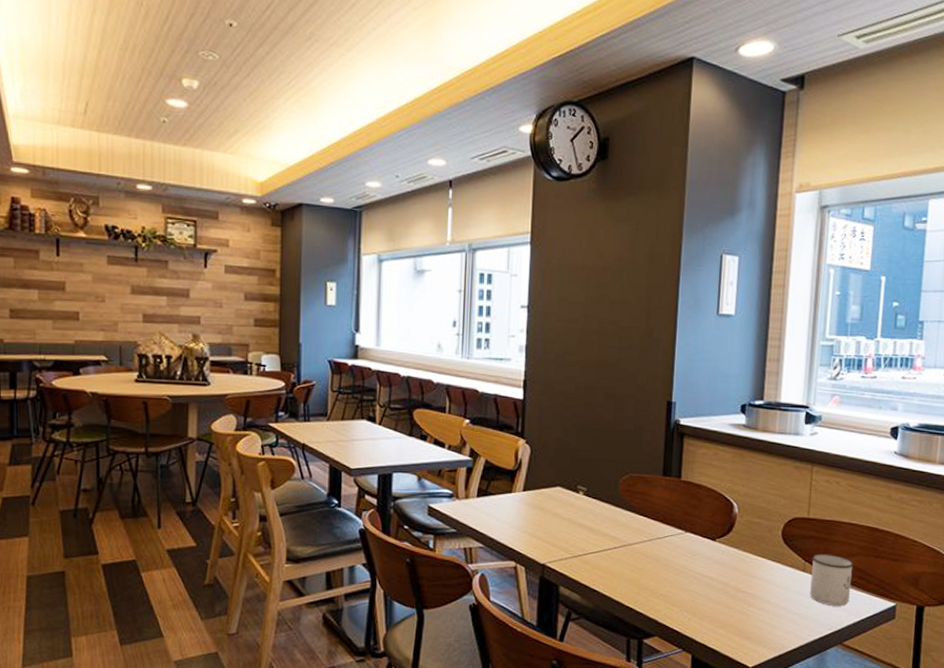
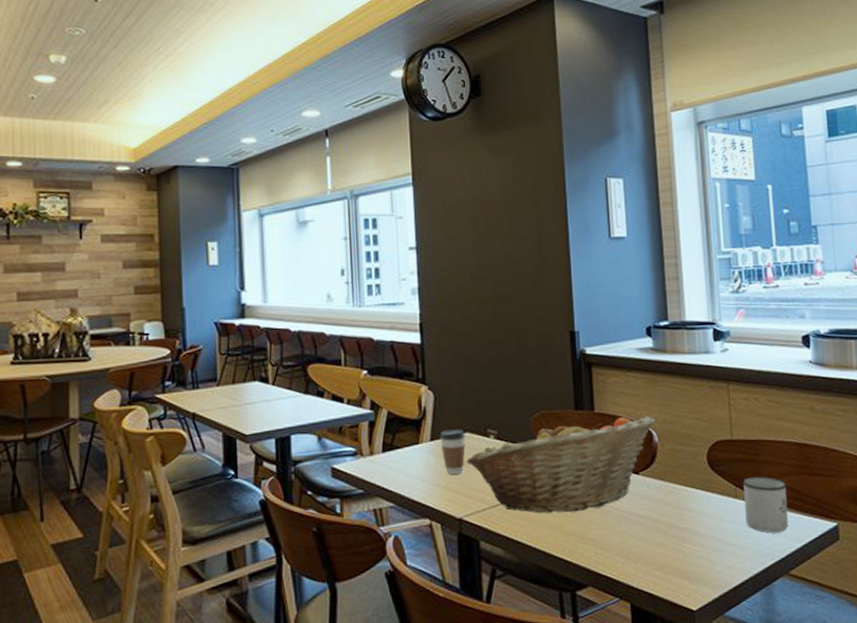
coffee cup: none [532,482,556,524] -> present [440,429,466,475]
fruit basket: none [555,483,738,569] -> present [466,416,655,514]

